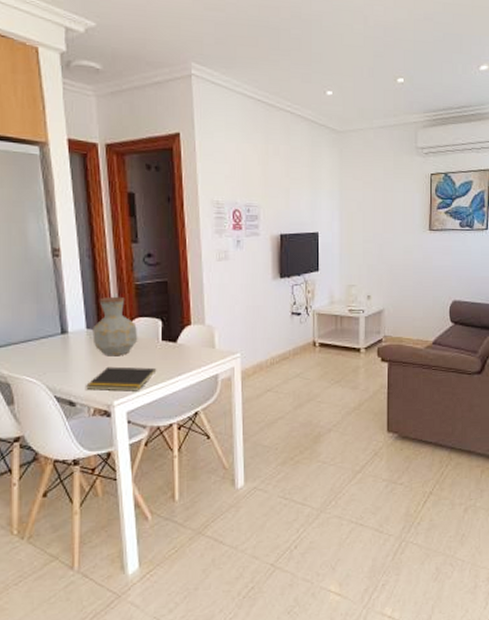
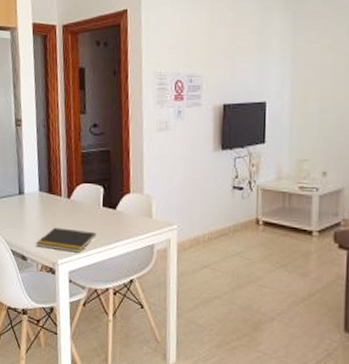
vase: present [92,296,138,357] -> none [43,163,82,219]

